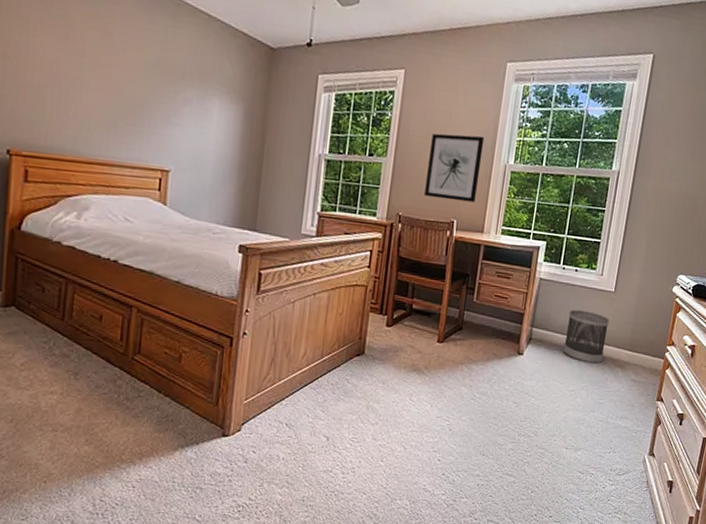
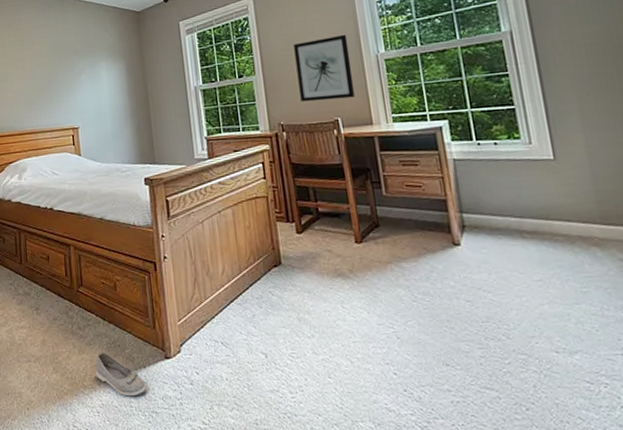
shoe: none [138,425,197,472] -> present [95,351,148,397]
wastebasket: present [563,310,610,364] -> none [502,186,569,246]

